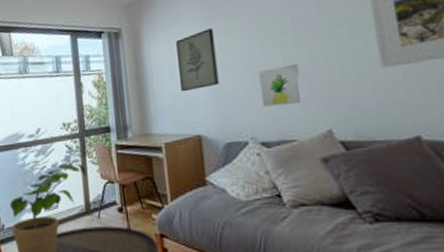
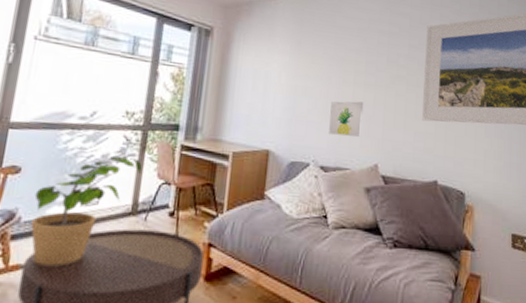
wall art: present [176,28,220,92] -> none [260,51,301,106]

